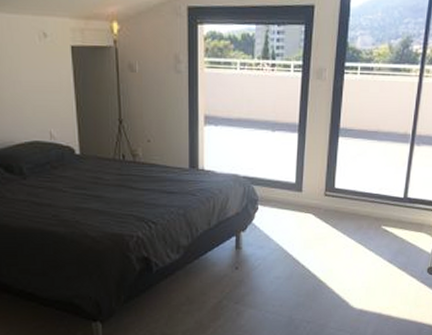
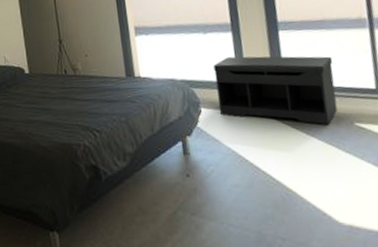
bench: none [274,158,377,227] -> present [213,56,338,125]

